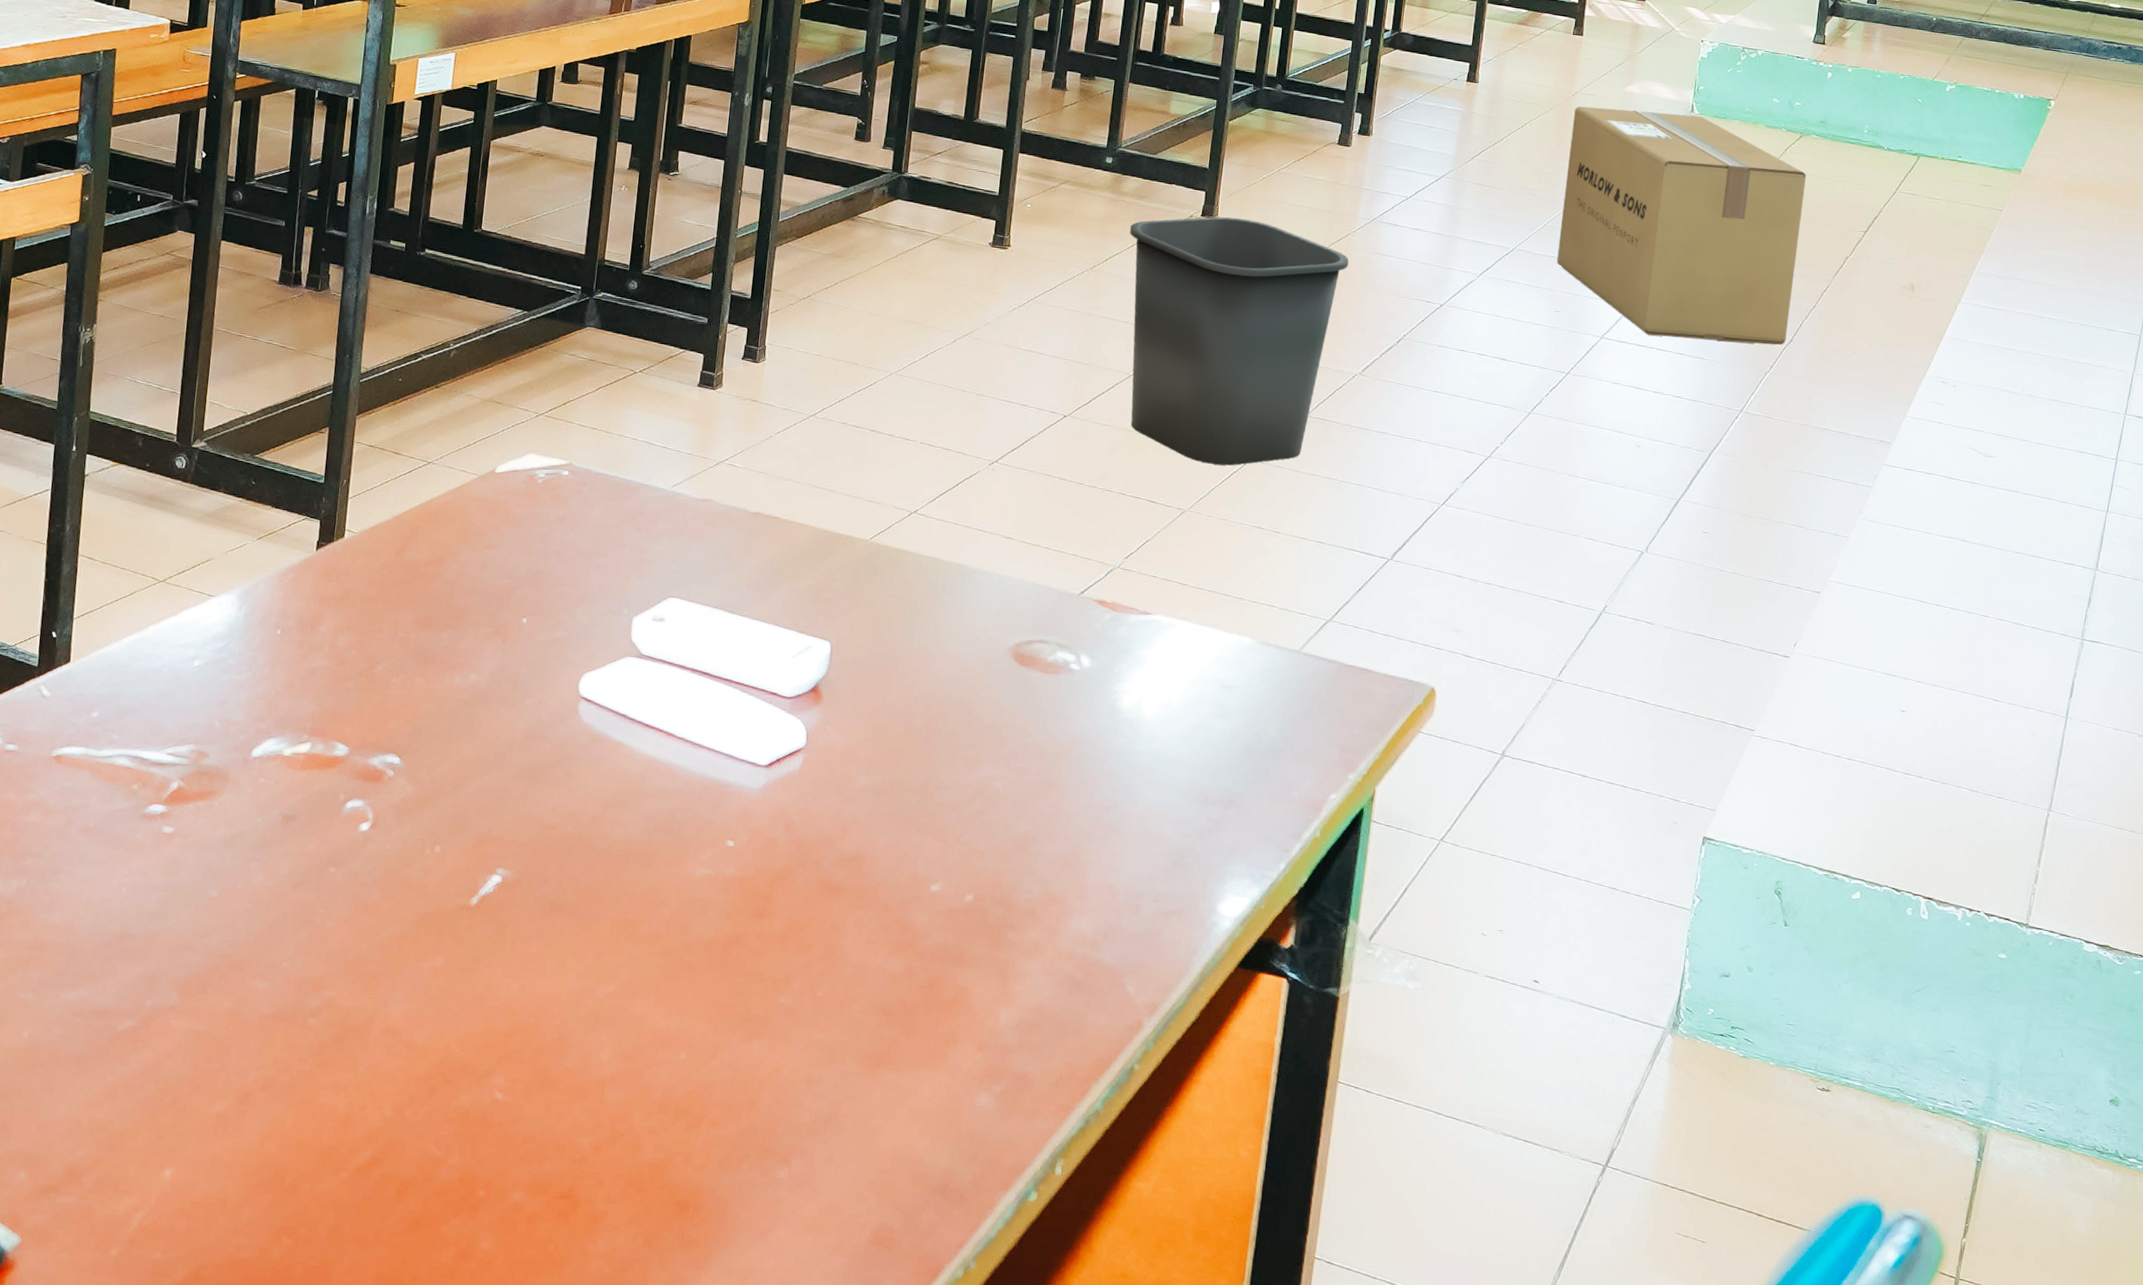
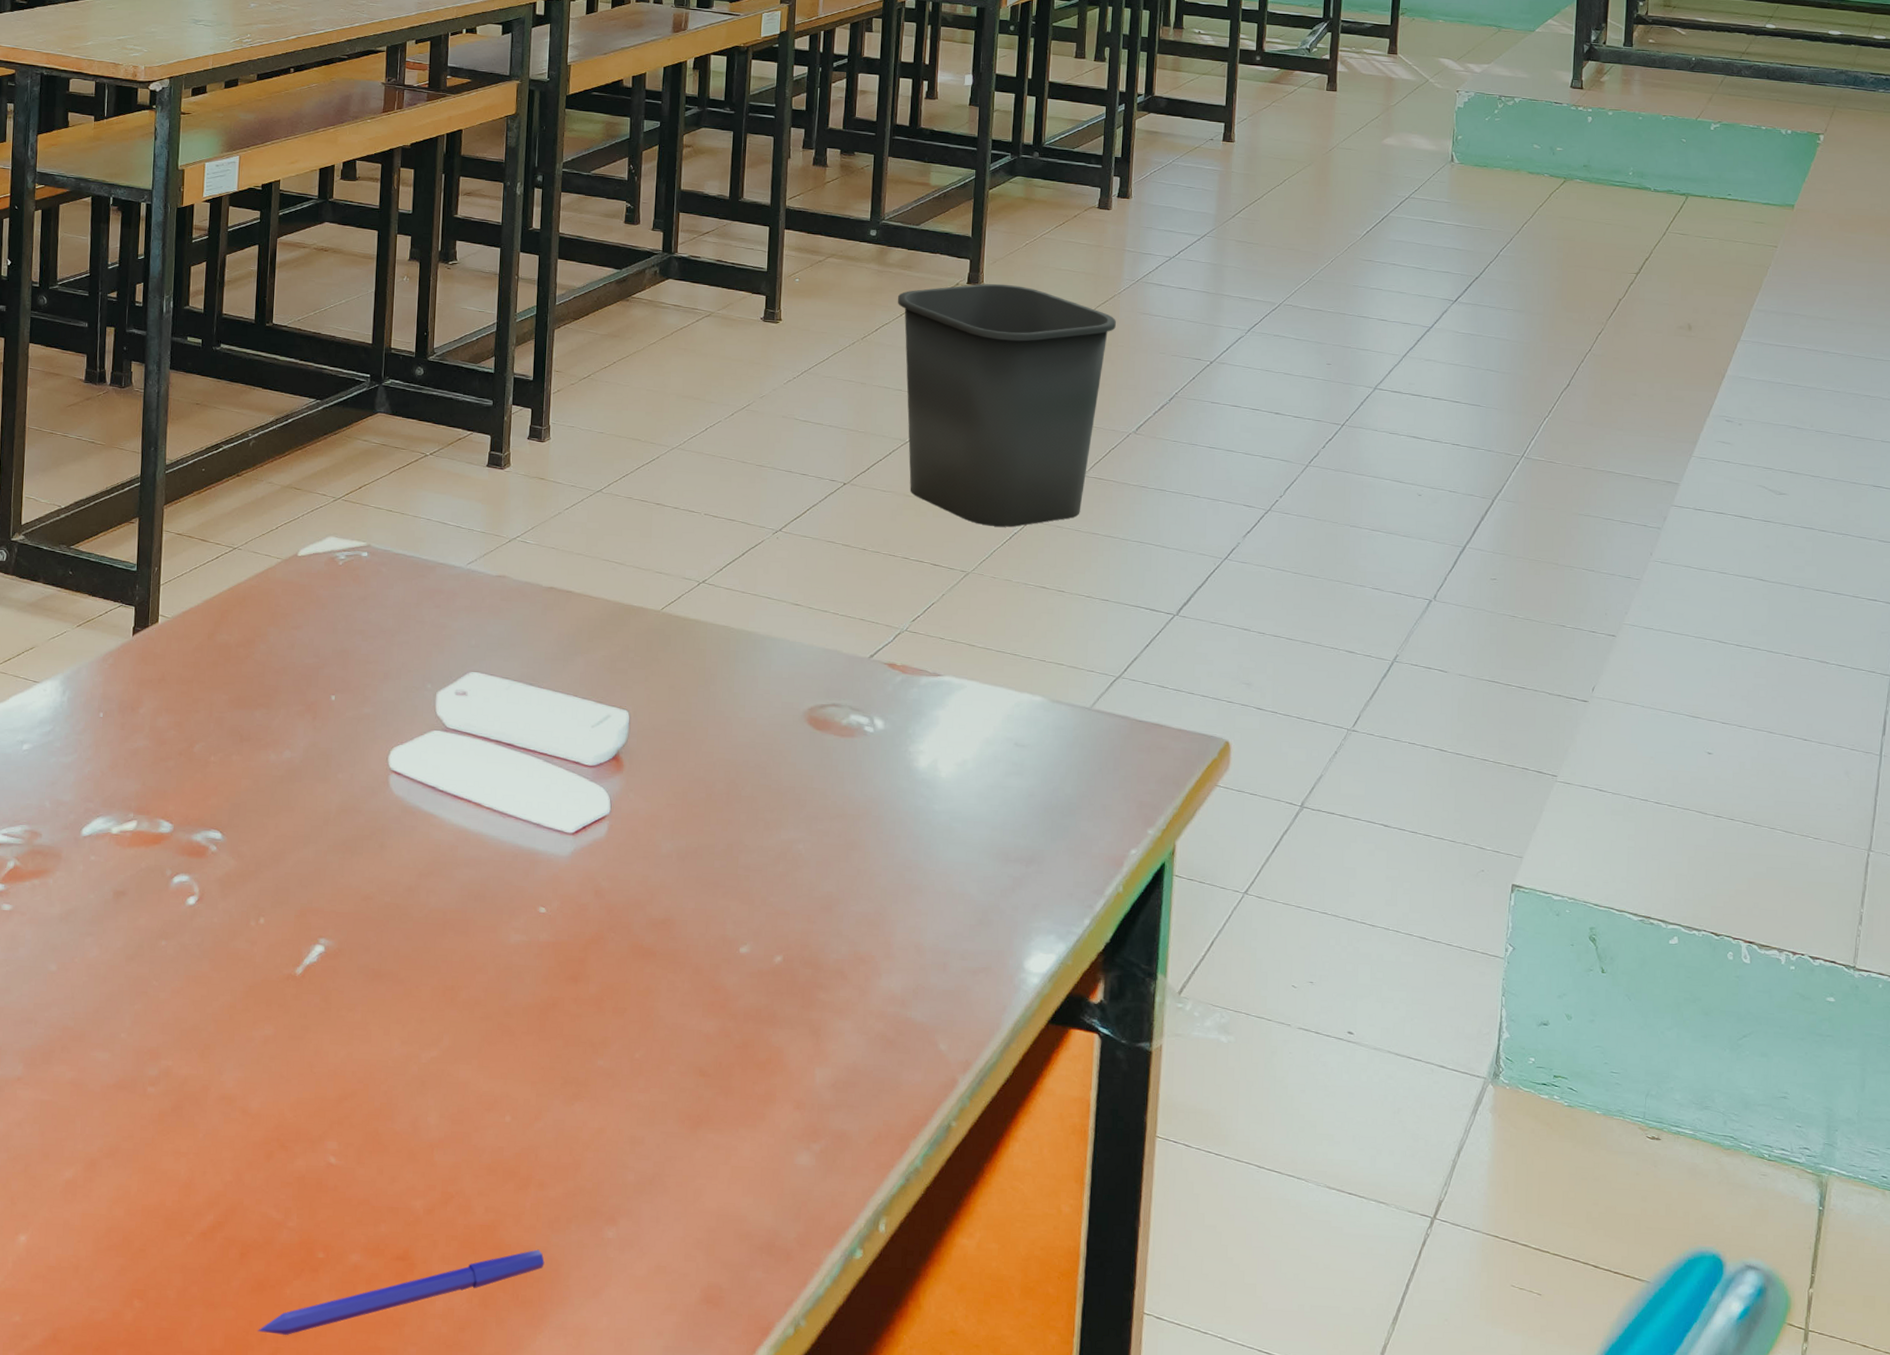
pen: none [411,1189,713,1274] -> present [258,1249,545,1335]
box: present [1556,106,1806,345] -> none [1325,160,1573,390]

